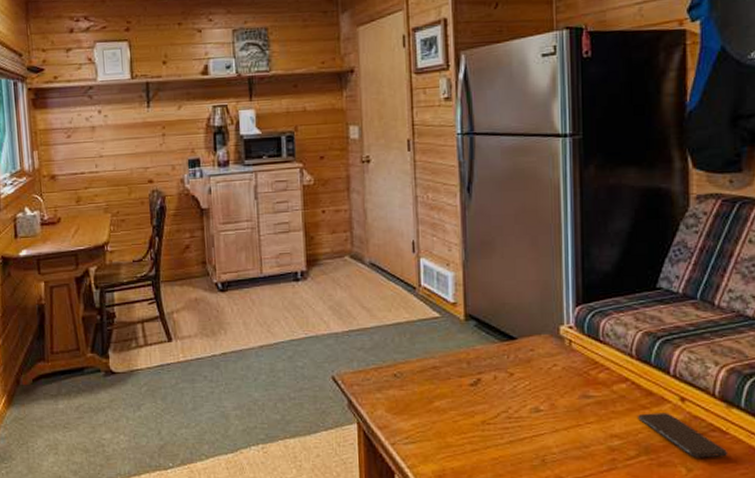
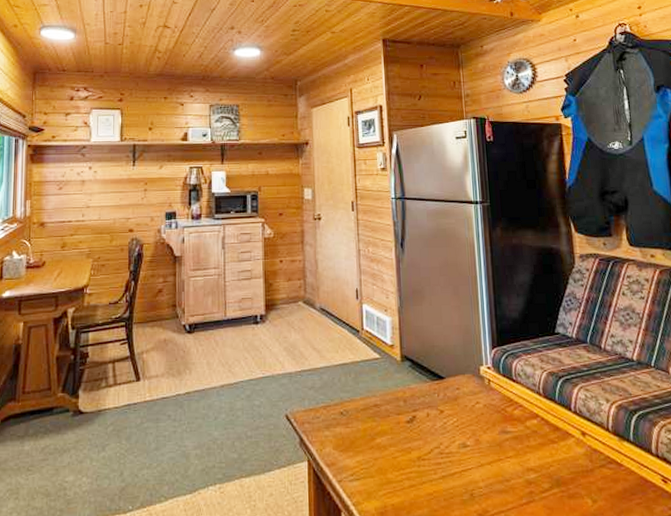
smartphone: present [638,413,728,458] -> none [548,447,625,489]

